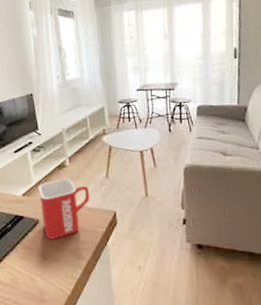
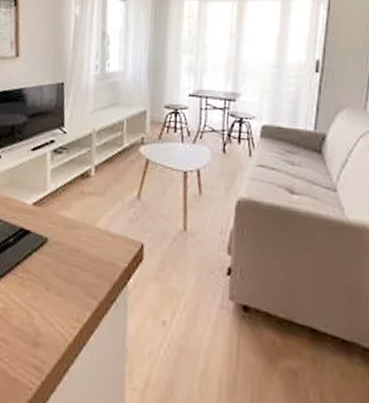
mug: present [38,178,90,239] -> none [52,191,114,267]

